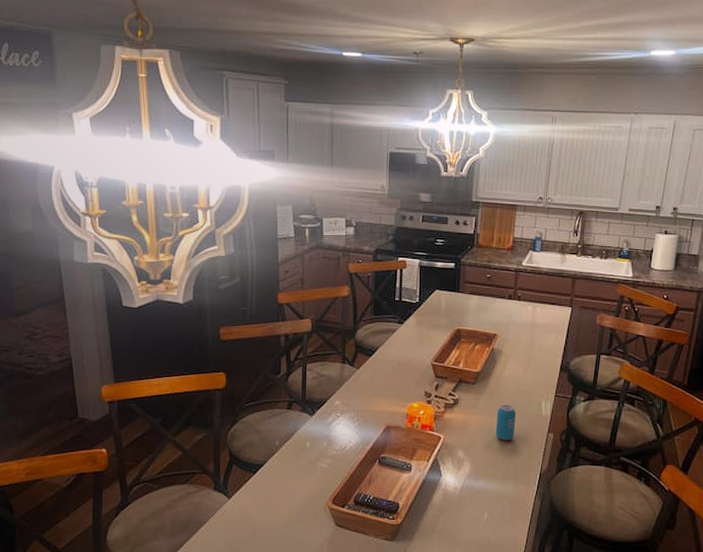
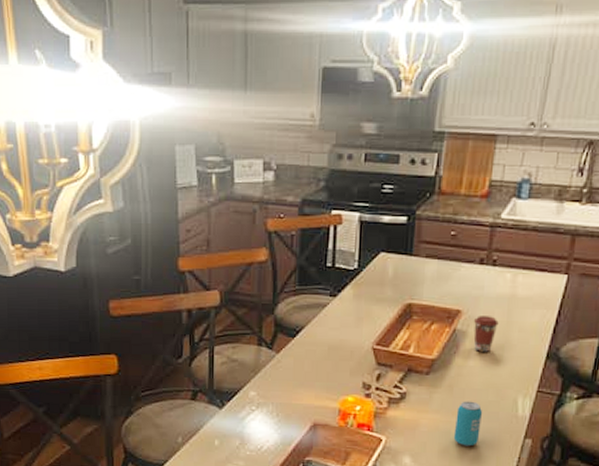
coffee cup: none [506,338,525,366] -> present [473,316,499,352]

